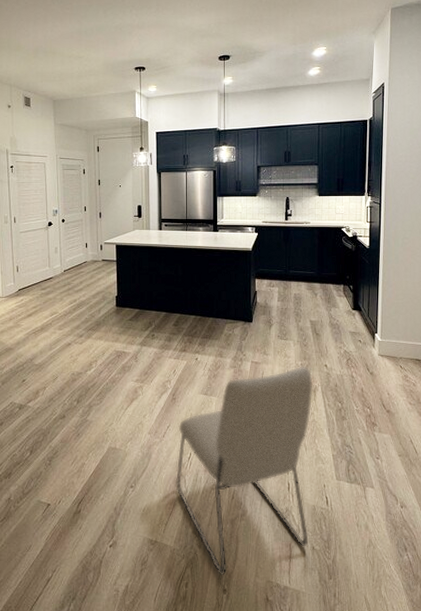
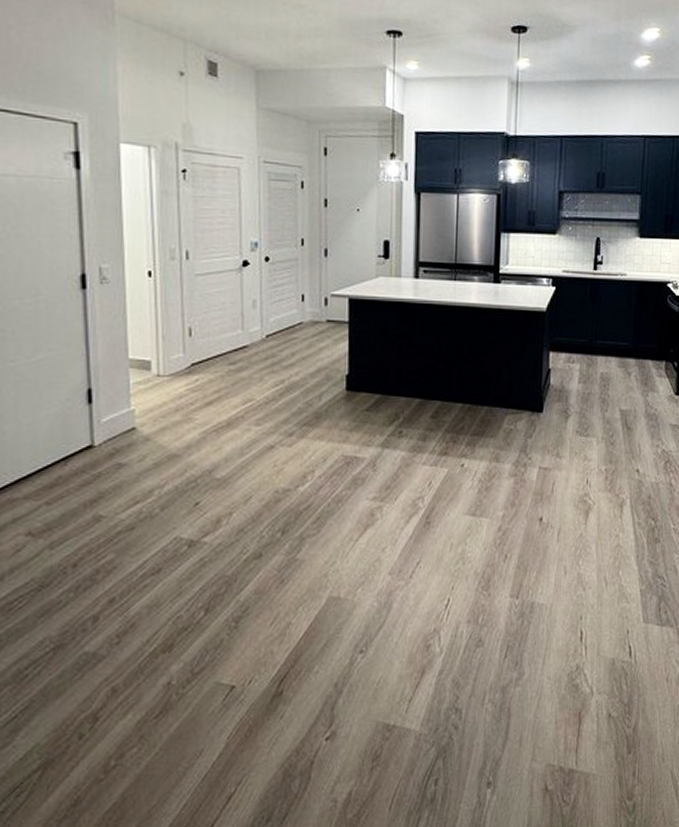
chair: present [175,366,313,576] -> none [425,472,620,765]

